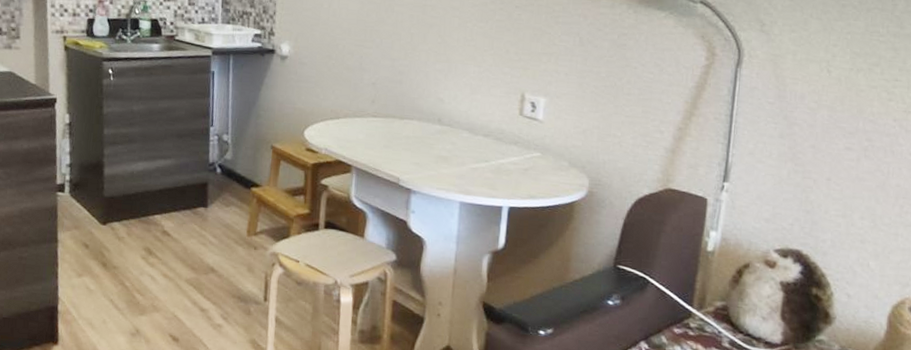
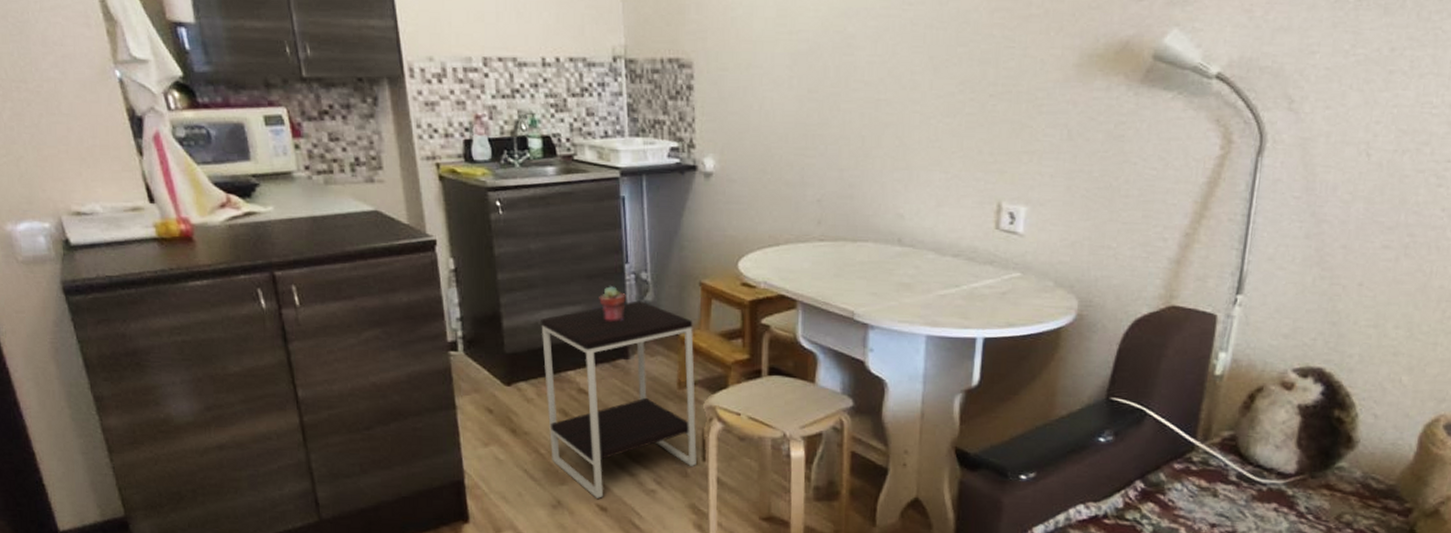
side table: none [134,158,264,330] -> present [541,300,697,499]
potted succulent: none [186,145,209,175] -> present [599,286,626,321]

